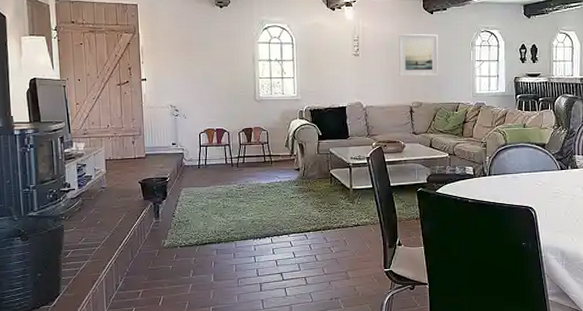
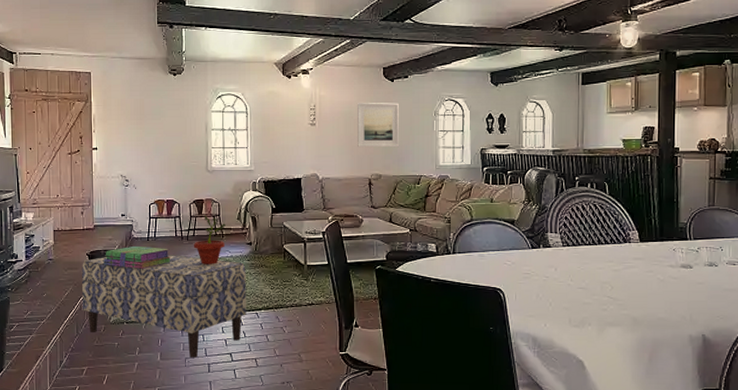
bench: none [134,180,296,278] -> present [81,254,246,358]
stack of books: none [156,173,222,195] -> present [104,245,171,269]
potted plant: none [243,143,274,190] -> present [193,215,226,264]

